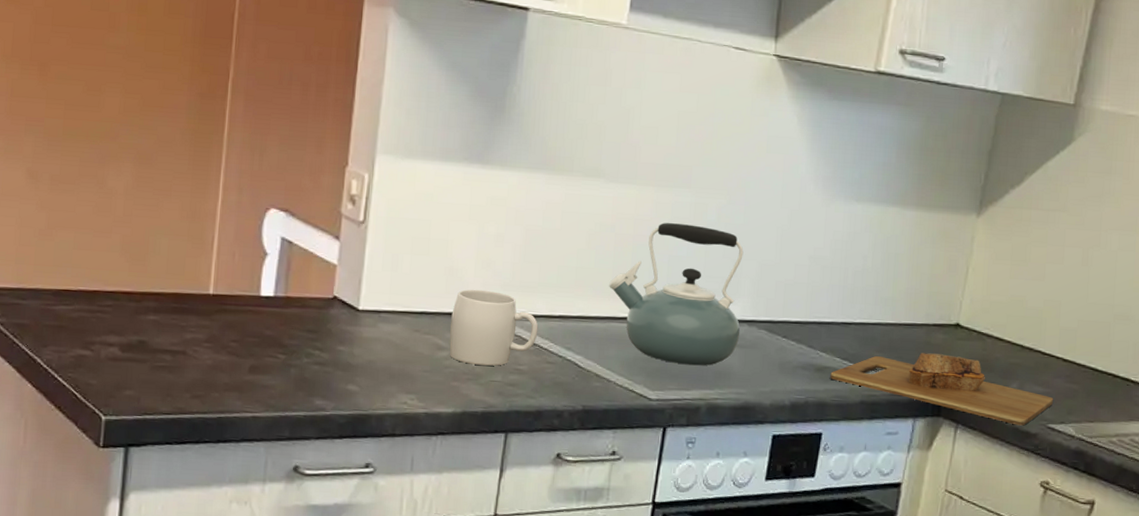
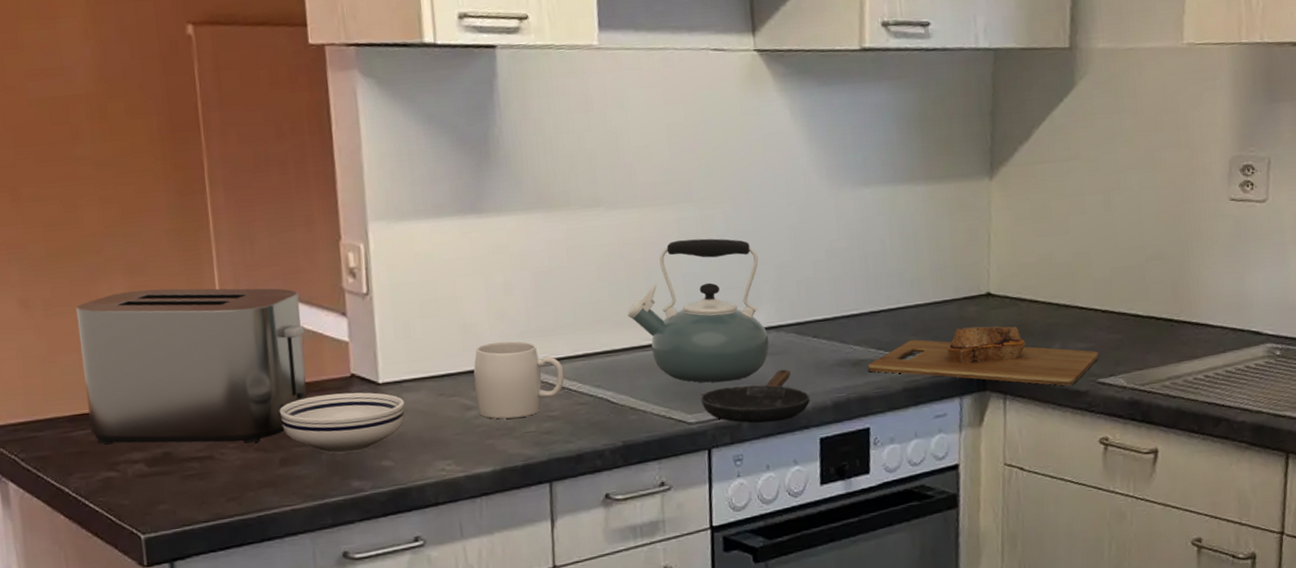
toaster: none [73,180,297,346] -> present [75,288,308,444]
bowl: none [257,311,380,372] -> present [279,392,405,454]
frying pan: none [664,363,770,413] -> present [700,370,811,424]

